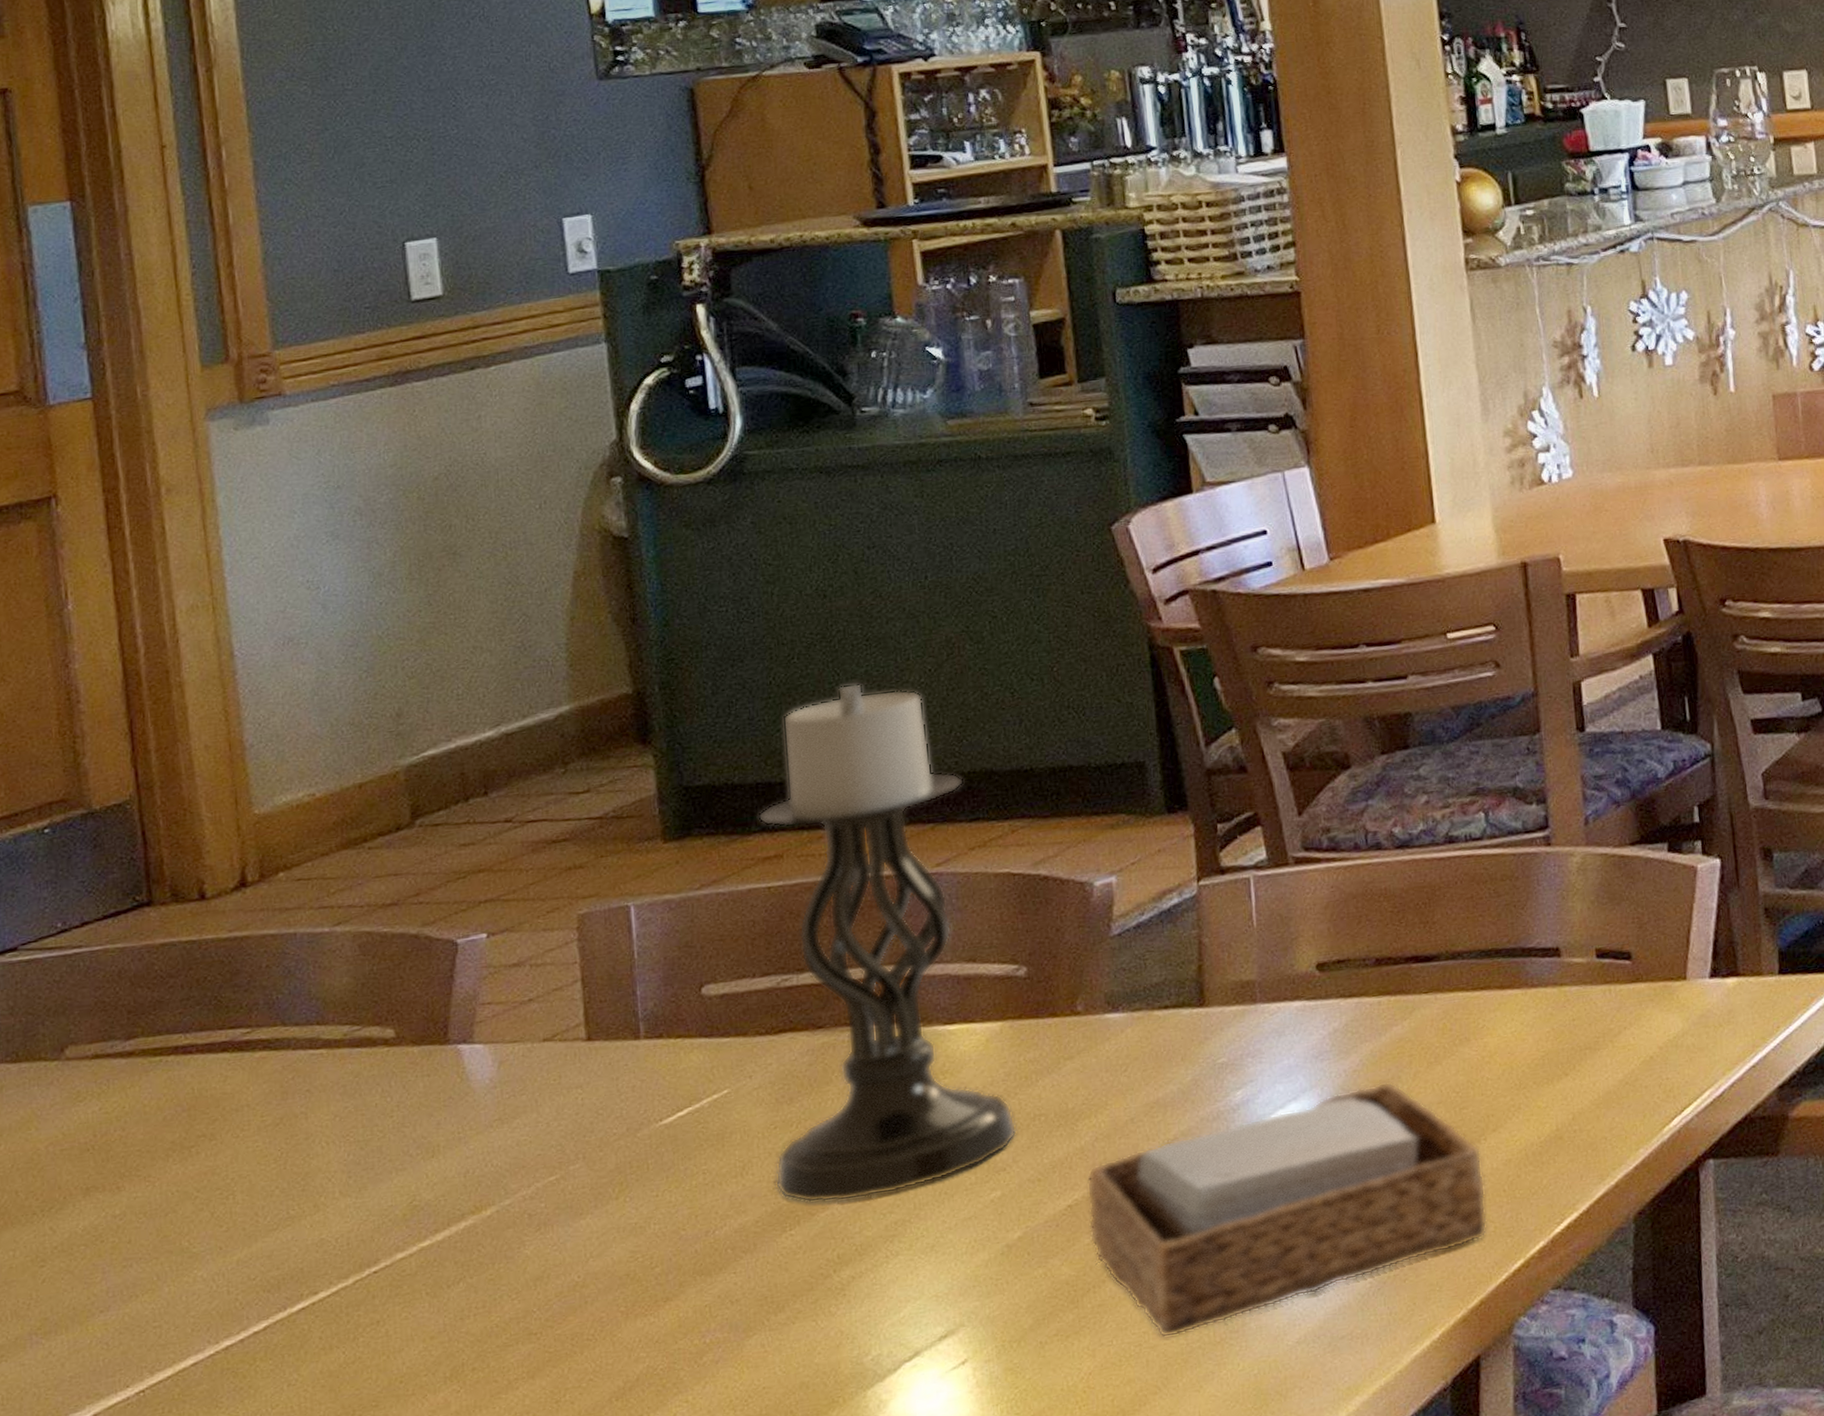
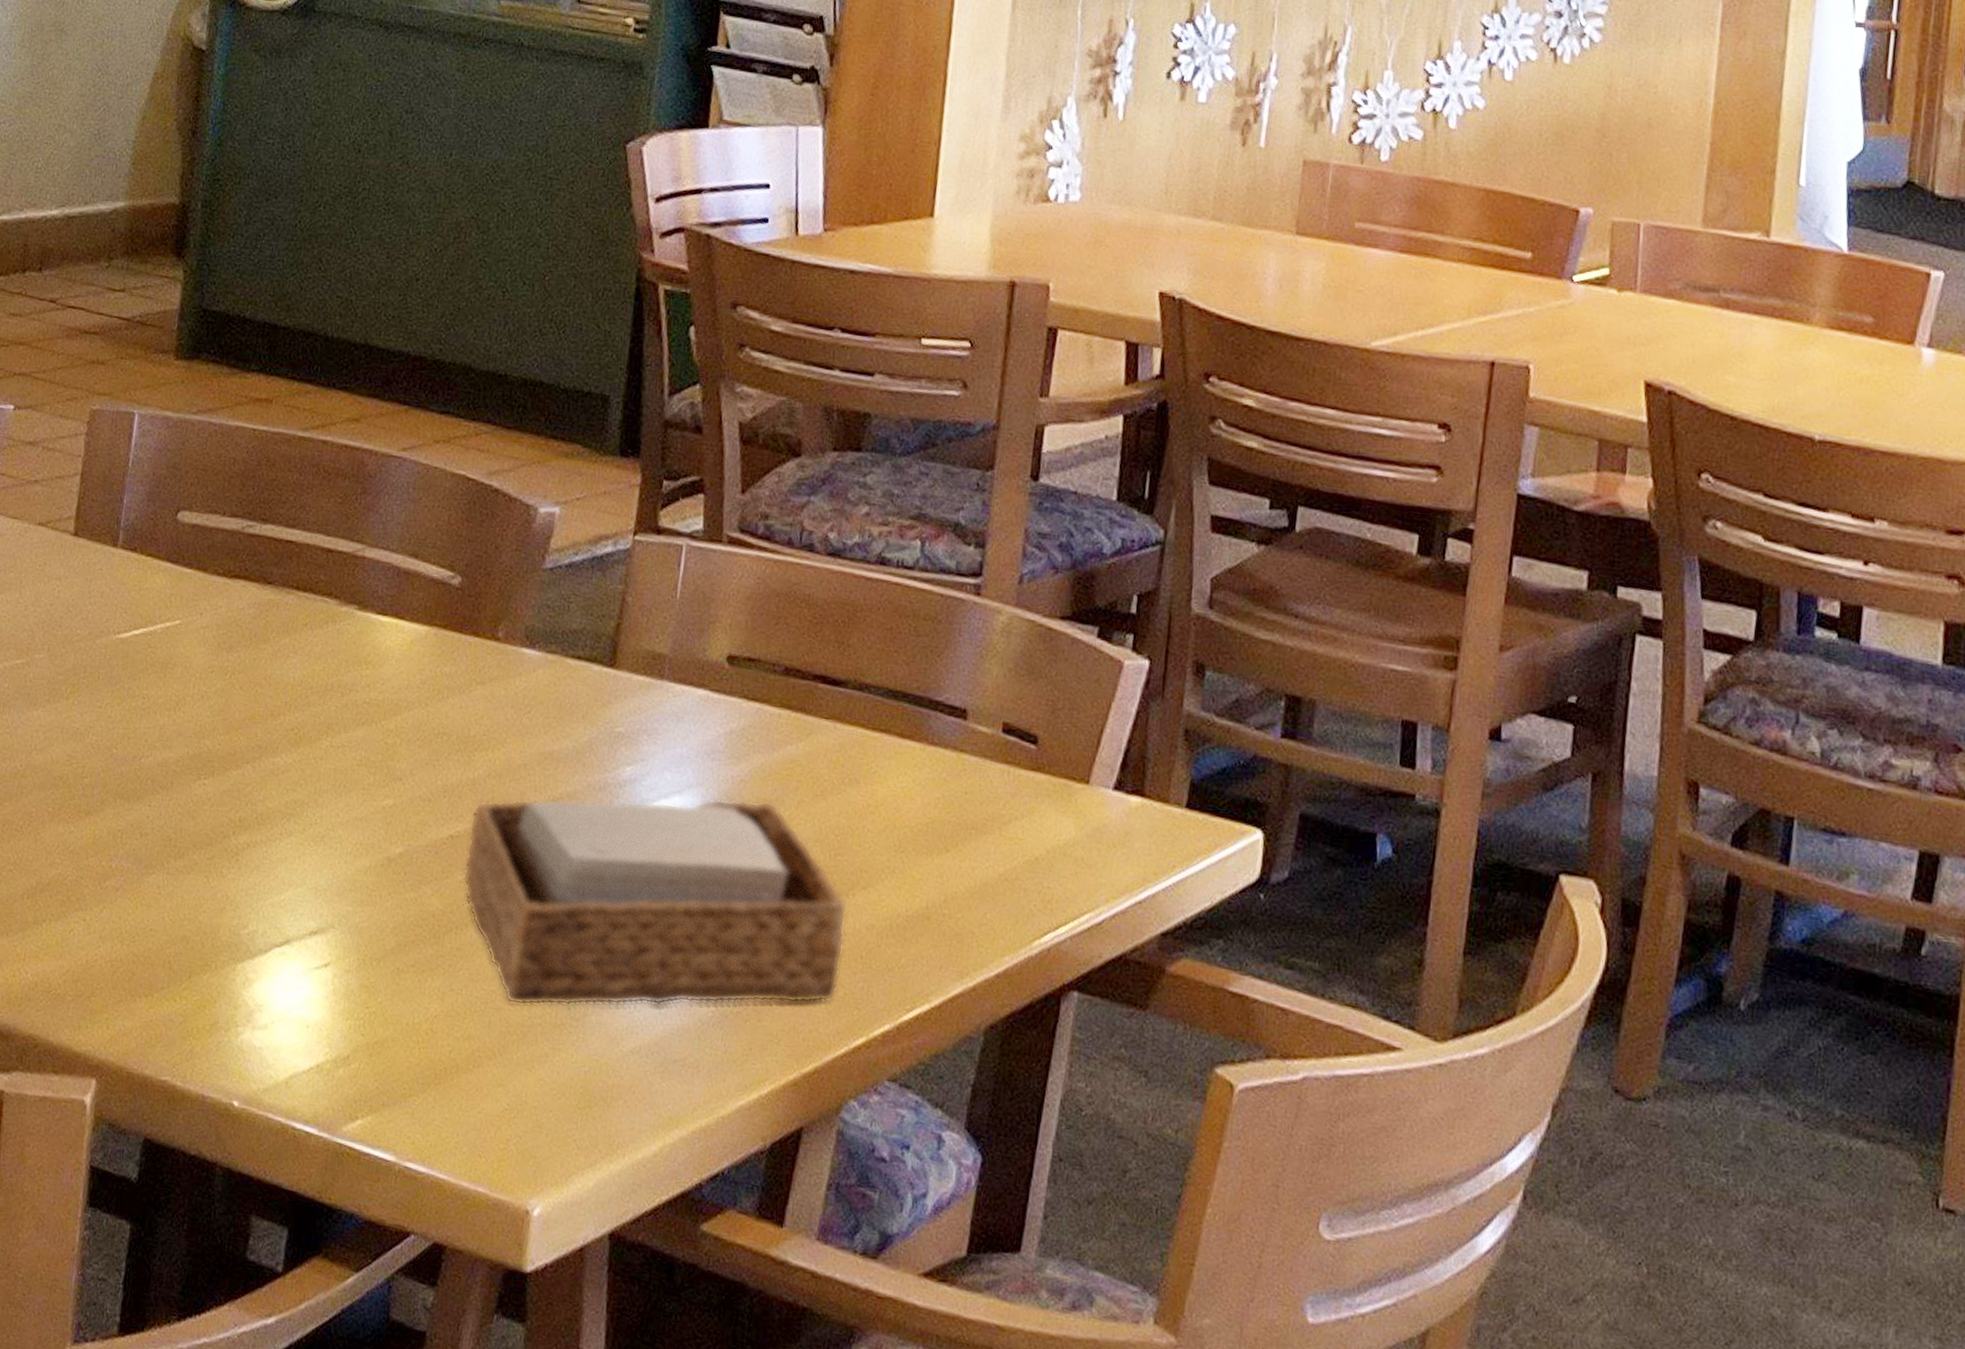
candle holder: present [758,683,1017,1203] -> none [201,244,443,772]

